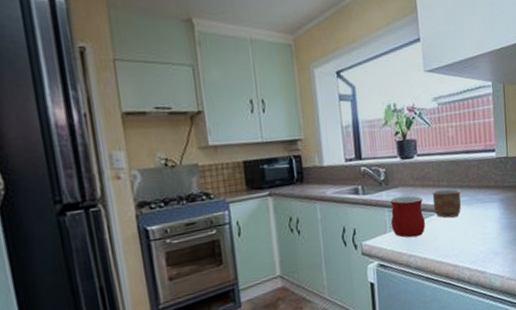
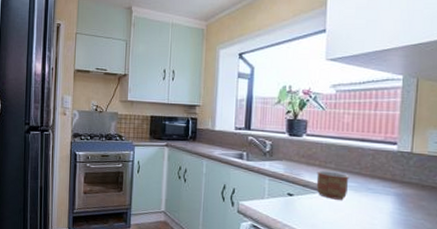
mug: present [390,195,425,238] -> none [269,169,306,209]

